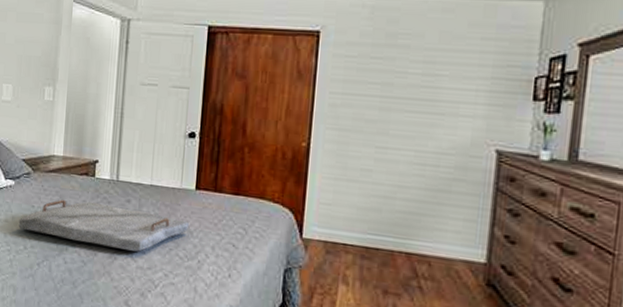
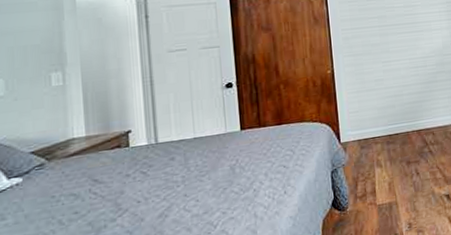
serving tray: present [18,199,190,252] -> none [35,159,240,225]

